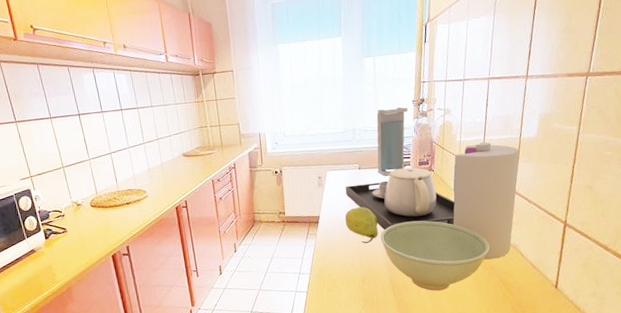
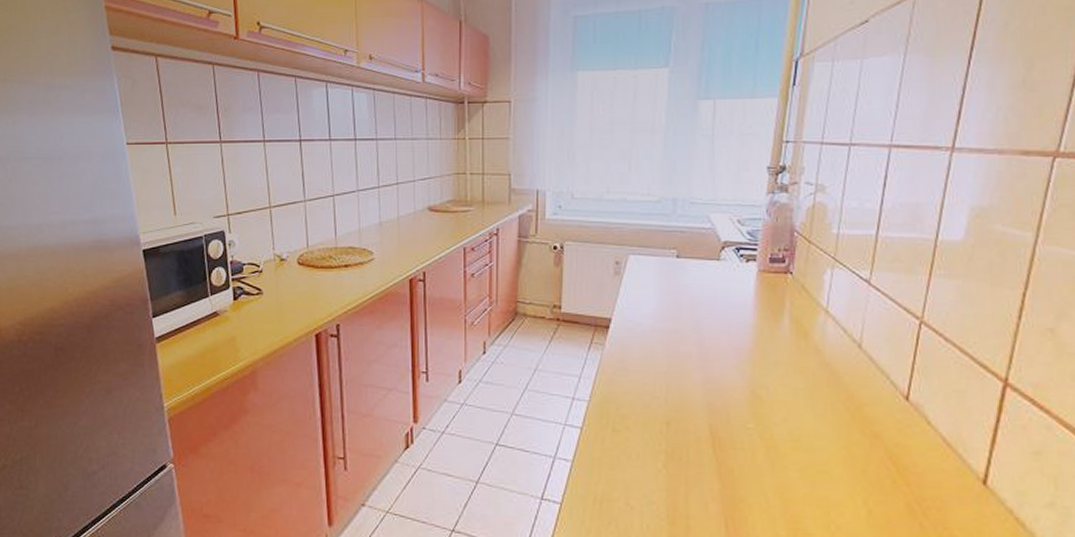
teapot: present [345,167,455,230] -> none [653,264,823,359]
fruit: present [345,206,378,243] -> none [649,313,699,368]
soap dispenser: present [376,107,408,176] -> none [705,175,759,273]
bowl: present [380,220,490,291] -> none [701,344,875,458]
paper towel holder: present [453,142,520,260] -> none [817,239,934,422]

